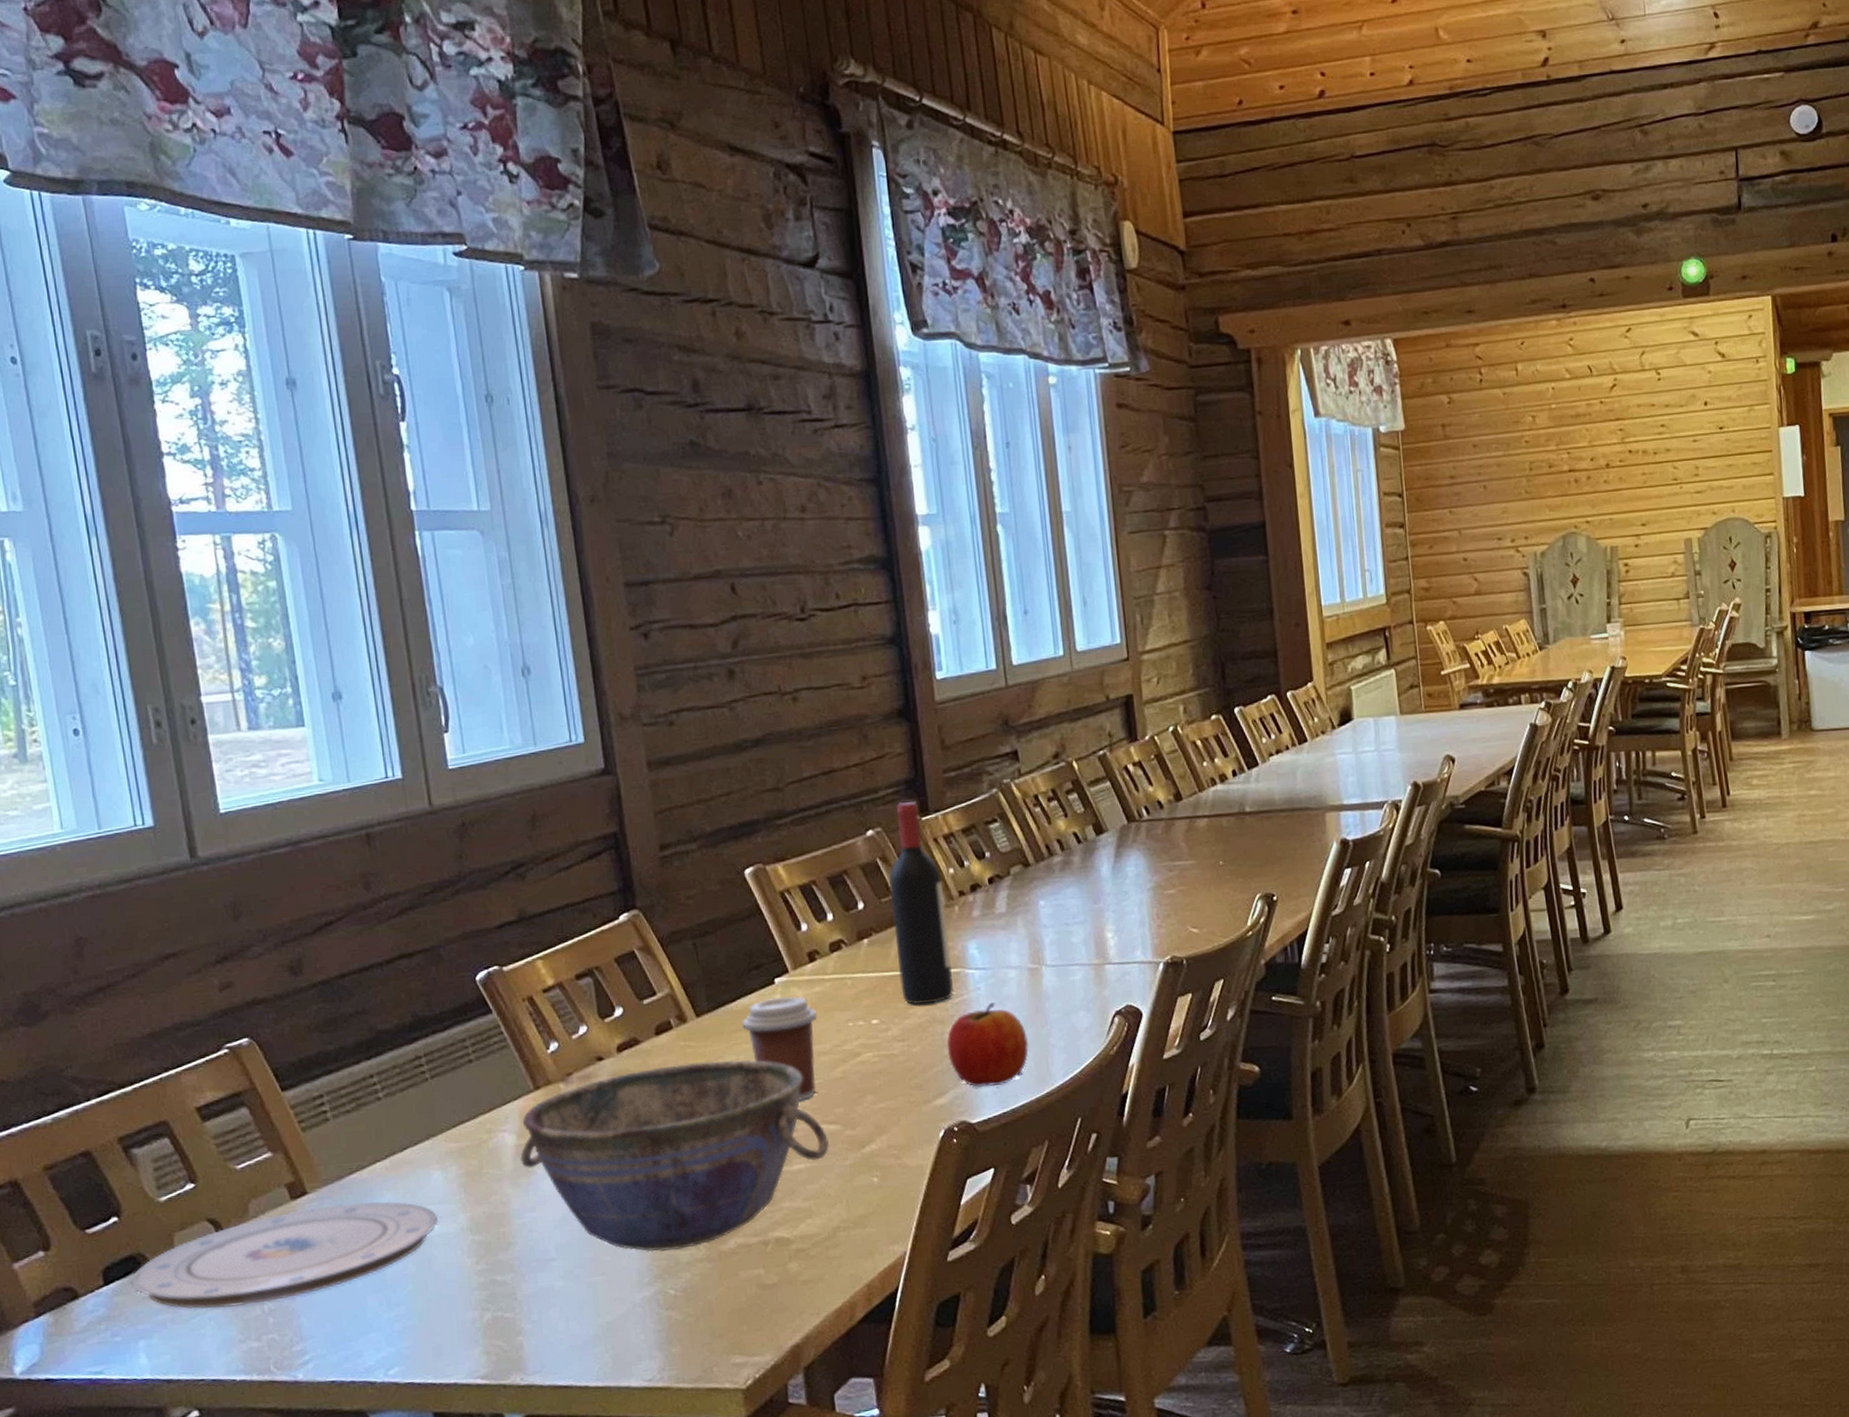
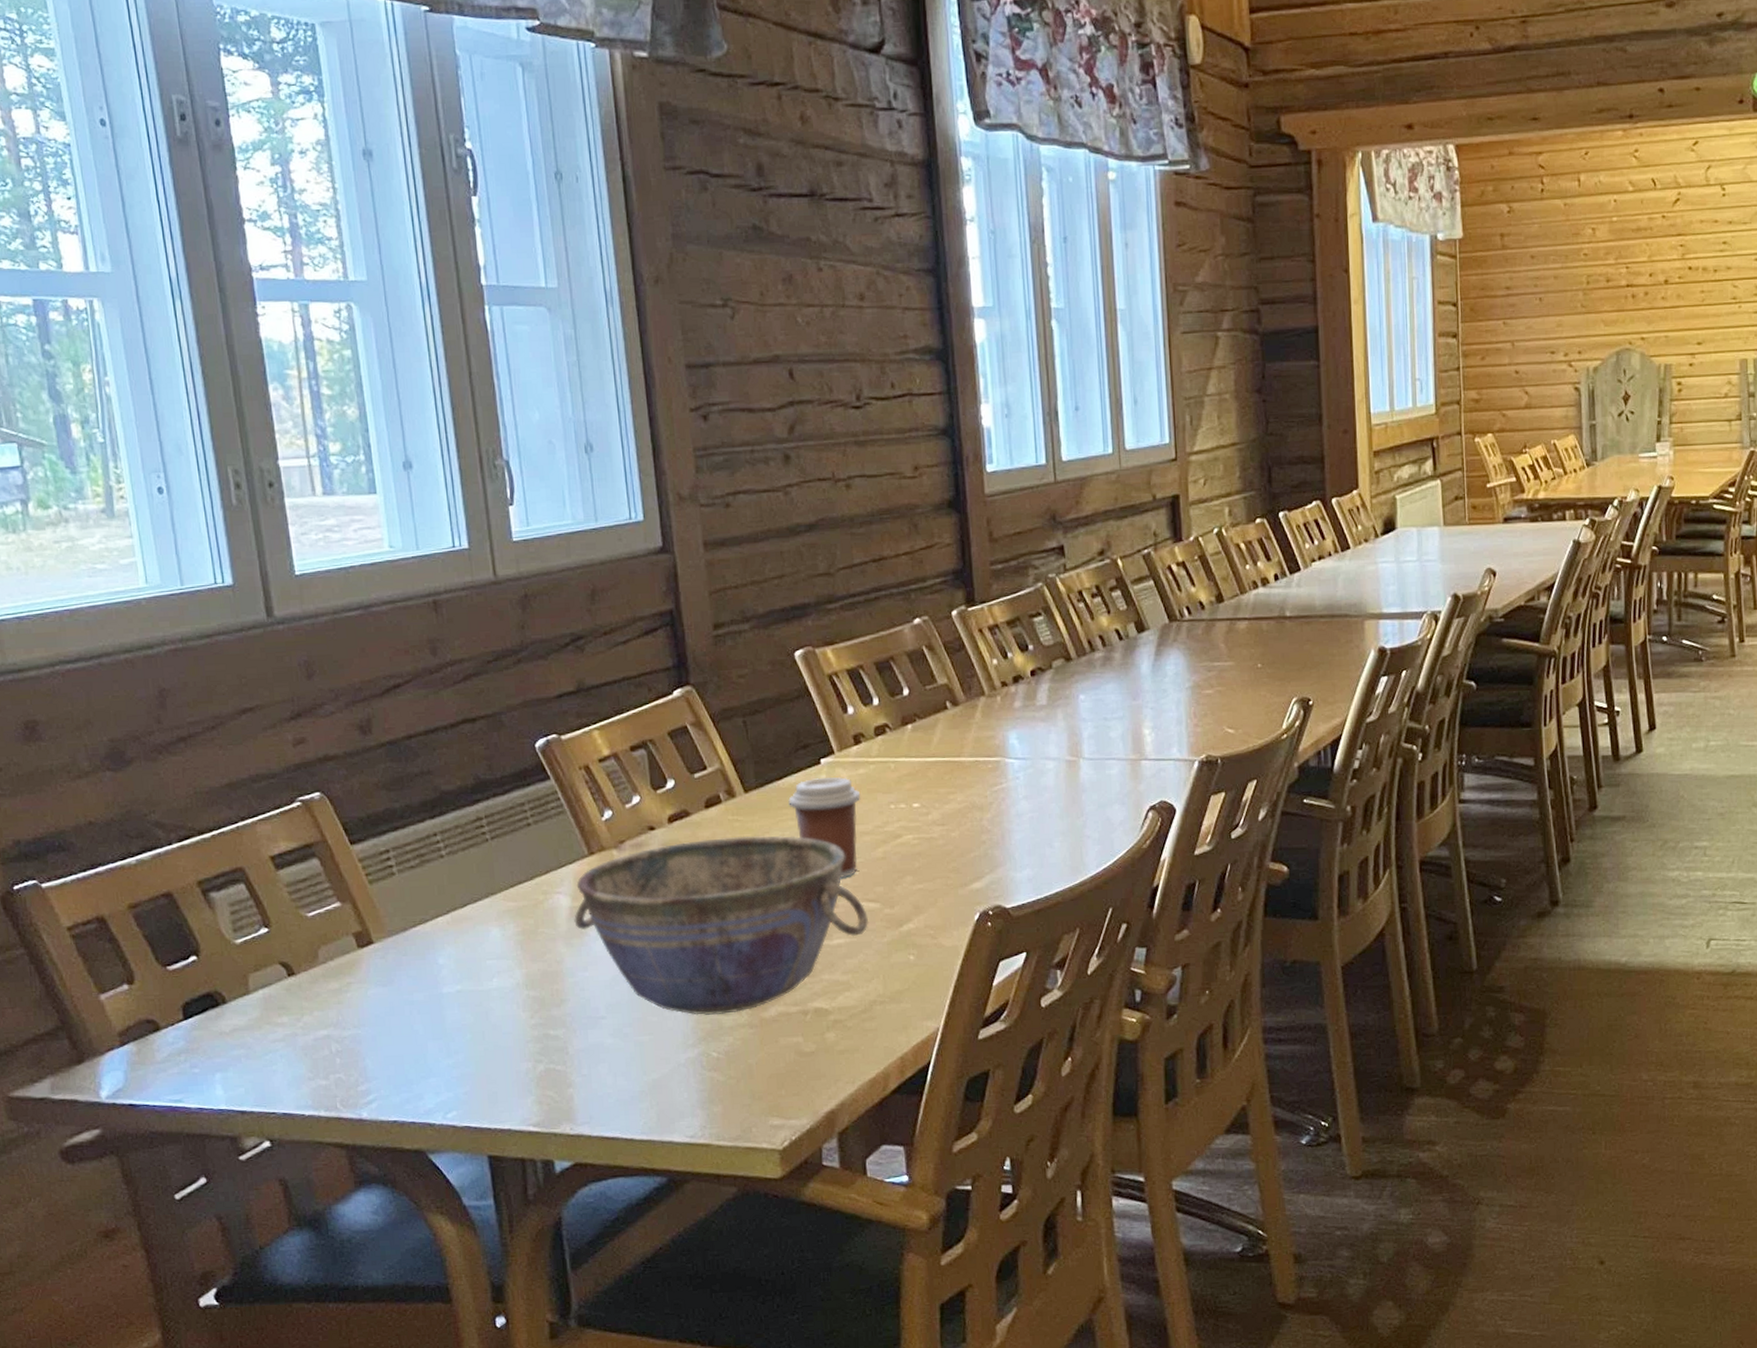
plate: present [130,1201,439,1310] -> none [208,954,497,1047]
wine bottle: present [888,802,954,1005] -> none [933,592,993,791]
apple: present [947,1001,1029,1087] -> none [985,791,1065,874]

